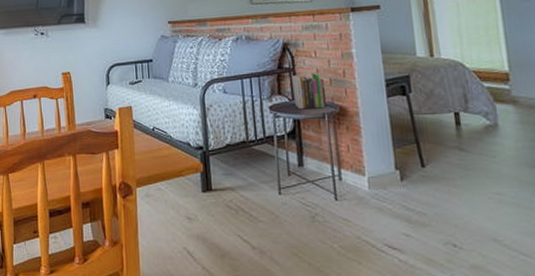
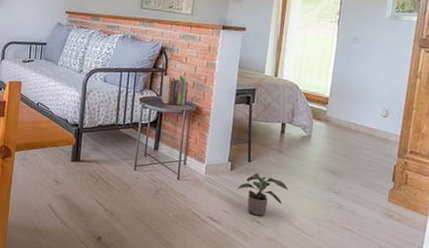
potted plant: none [415,180,485,237] -> present [237,173,288,217]

